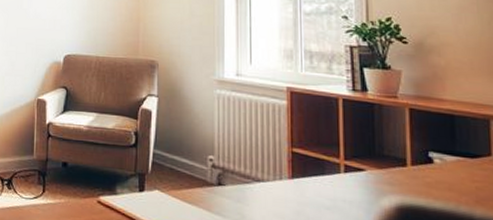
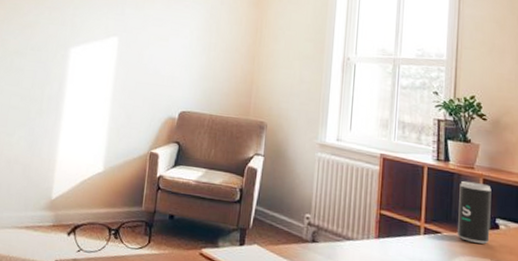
beverage can: none [382,111,423,180] -> present [458,180,491,244]

